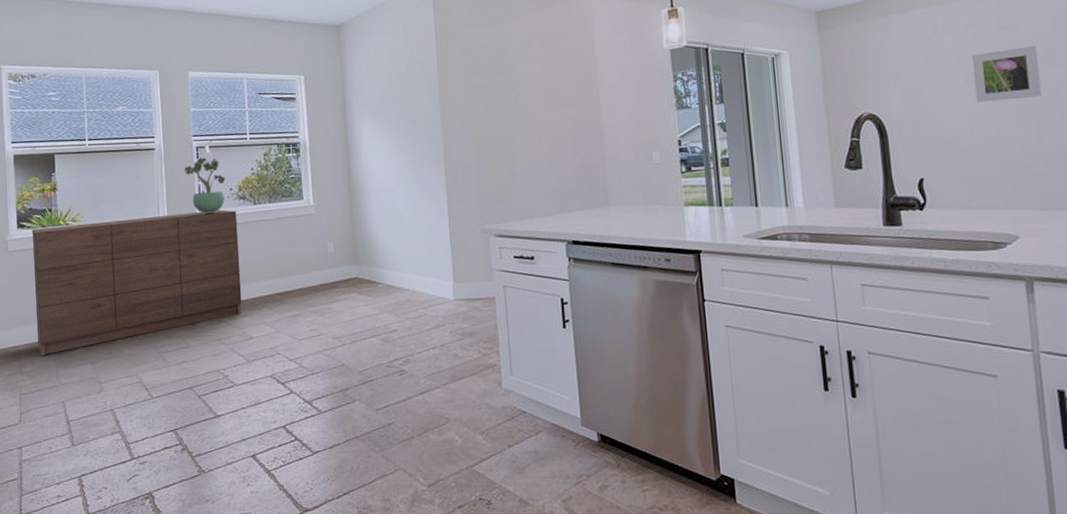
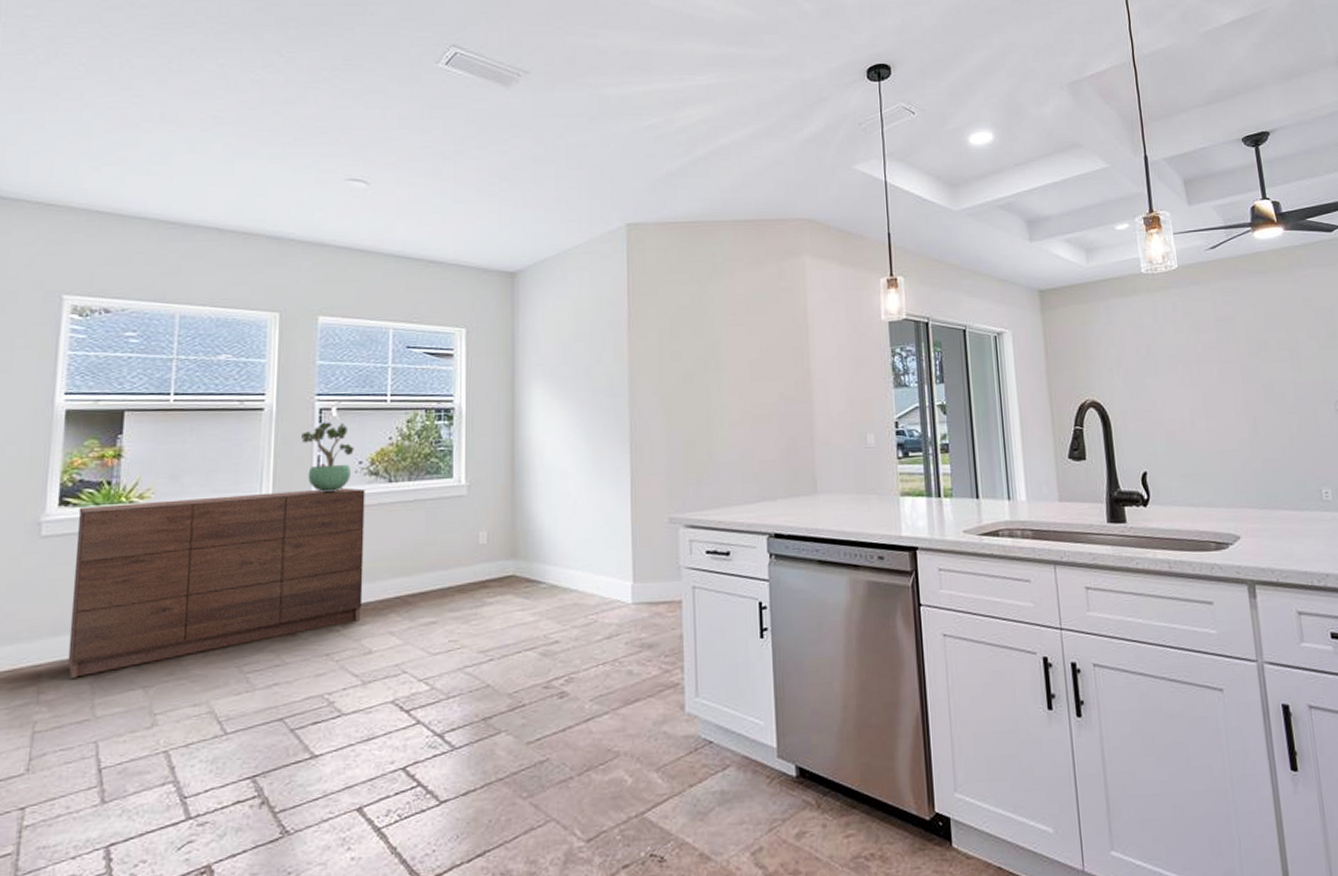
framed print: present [971,46,1042,103] -> none [1190,339,1257,394]

